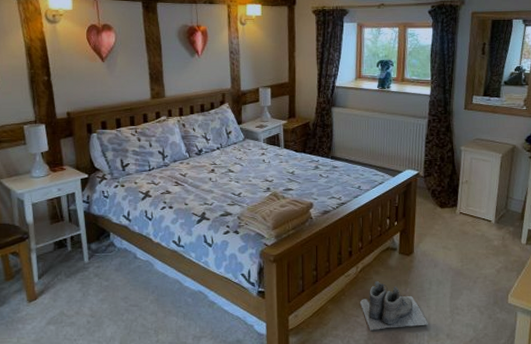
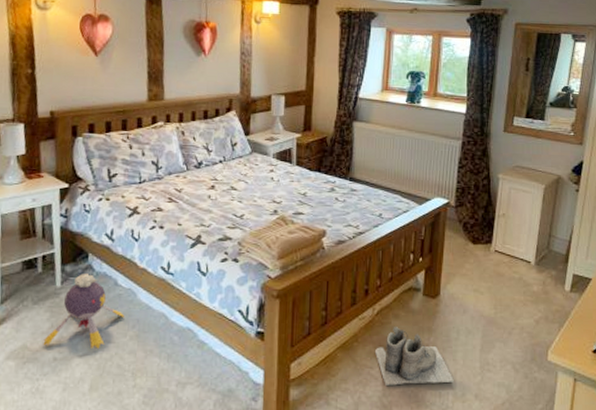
plush toy: none [77,250,145,312] -> present [43,274,125,349]

